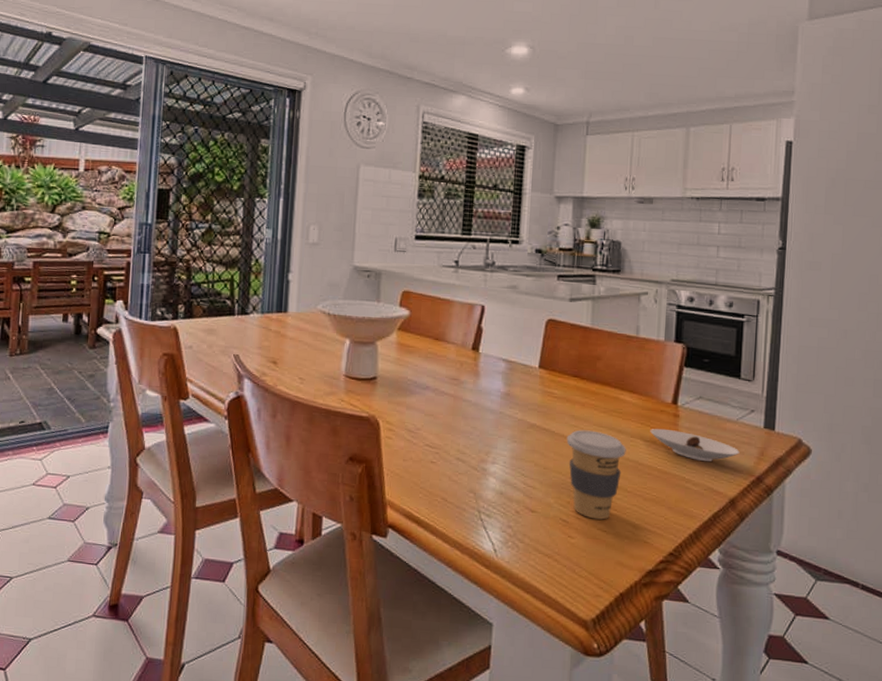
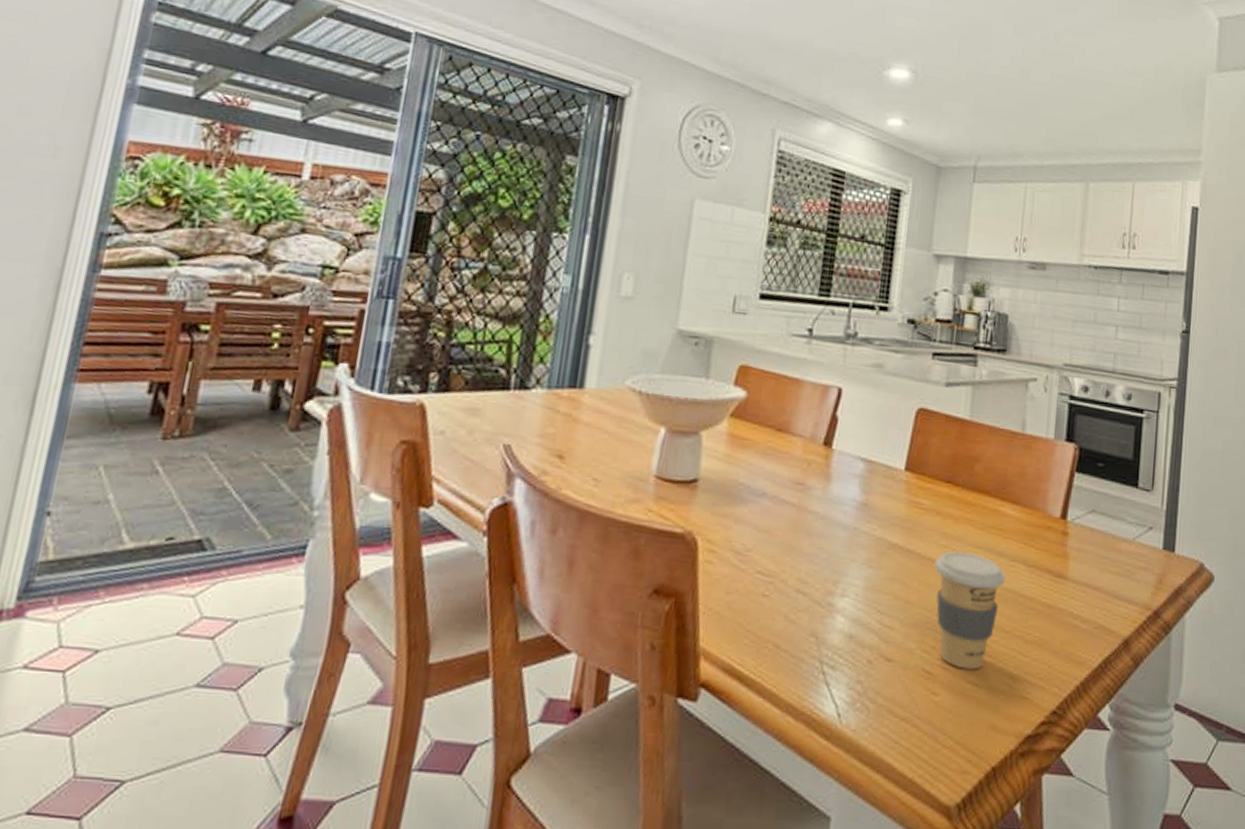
saucer: present [650,428,740,462] -> none [1034,549,1136,593]

